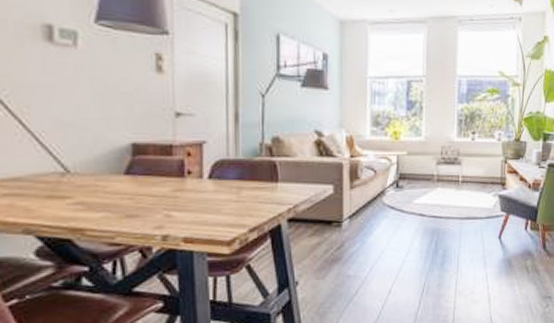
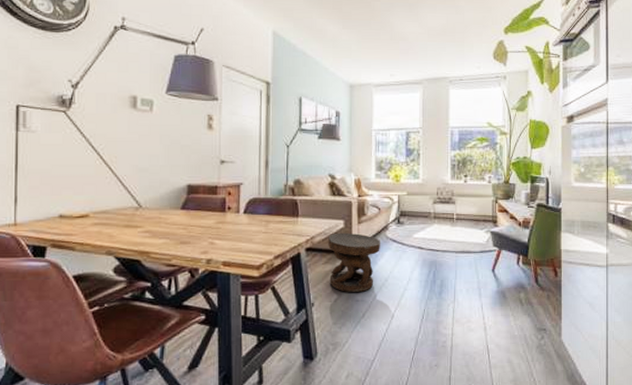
side table: none [315,199,376,268] -> present [328,232,380,292]

